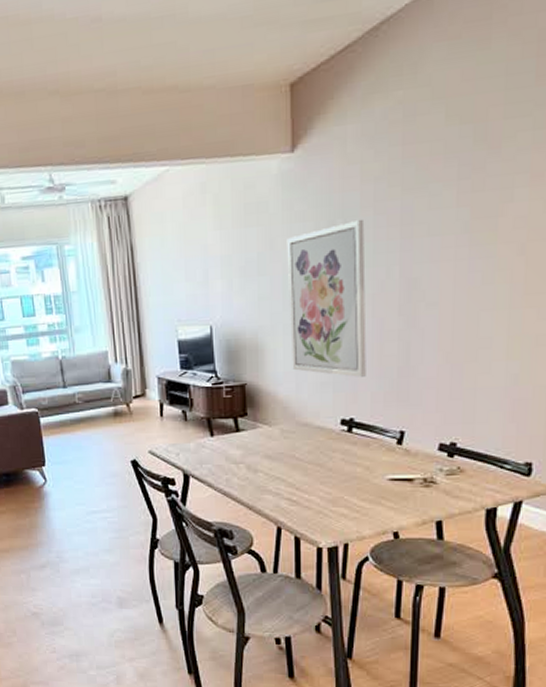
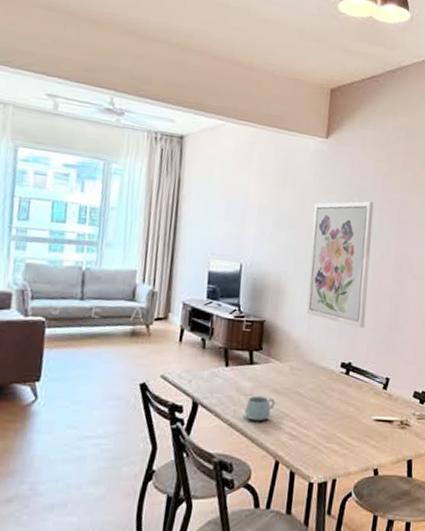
mug: none [237,463,269,489] -> present [244,395,275,422]

